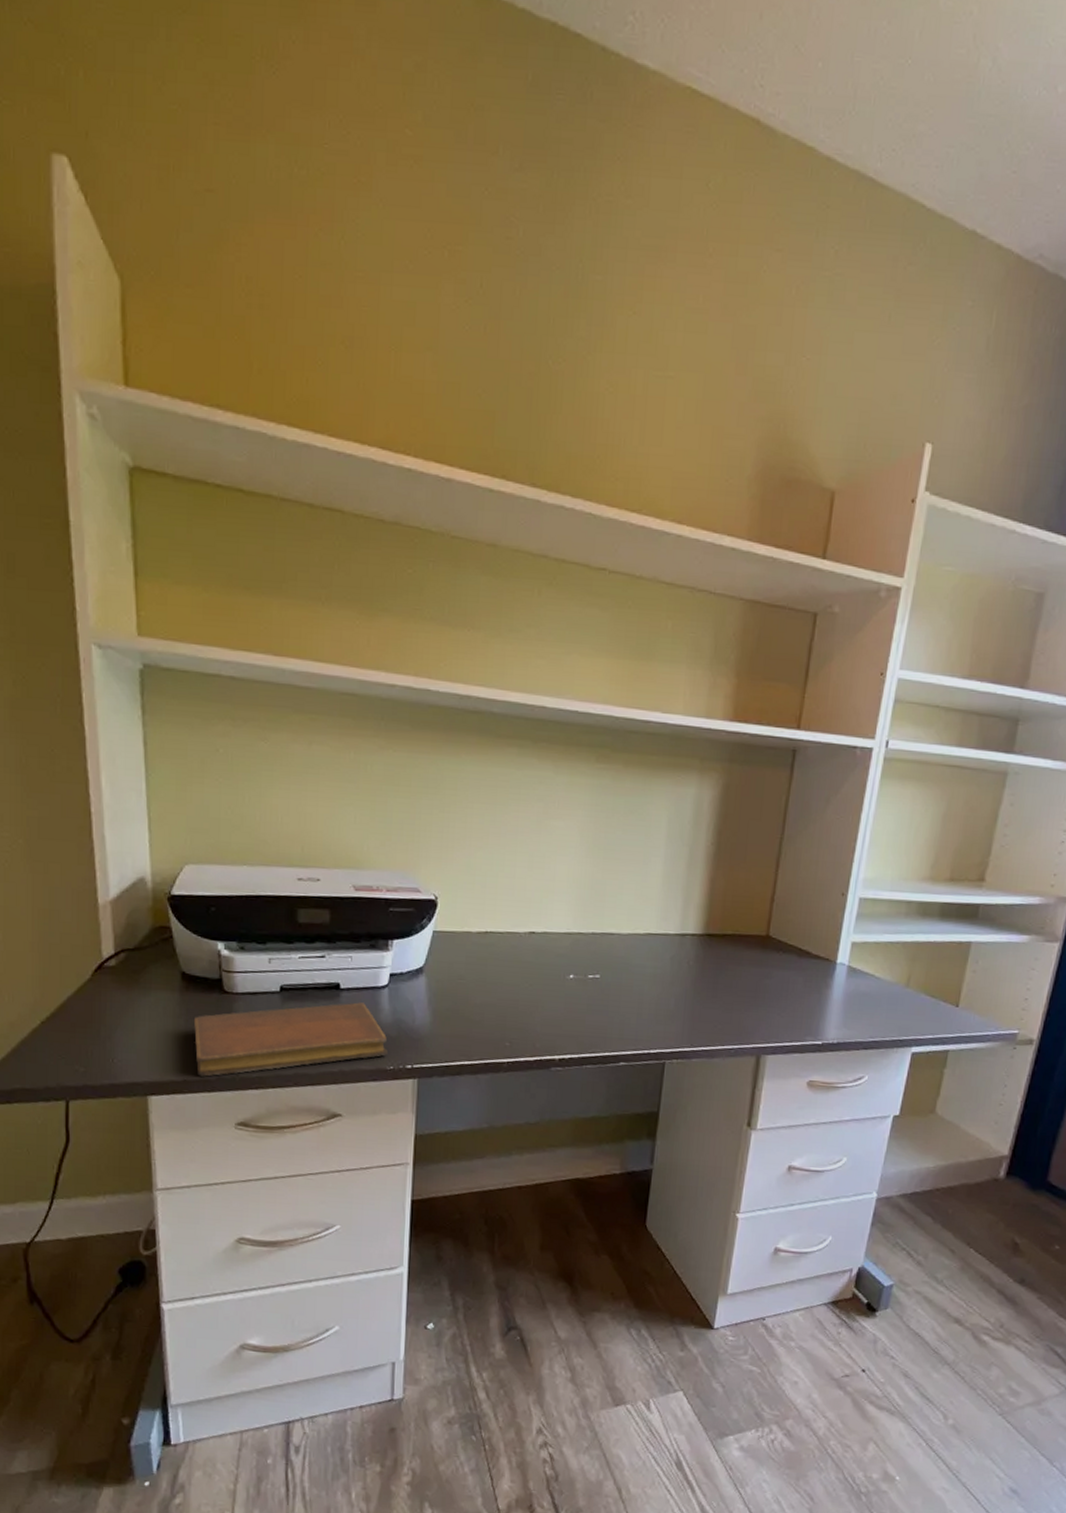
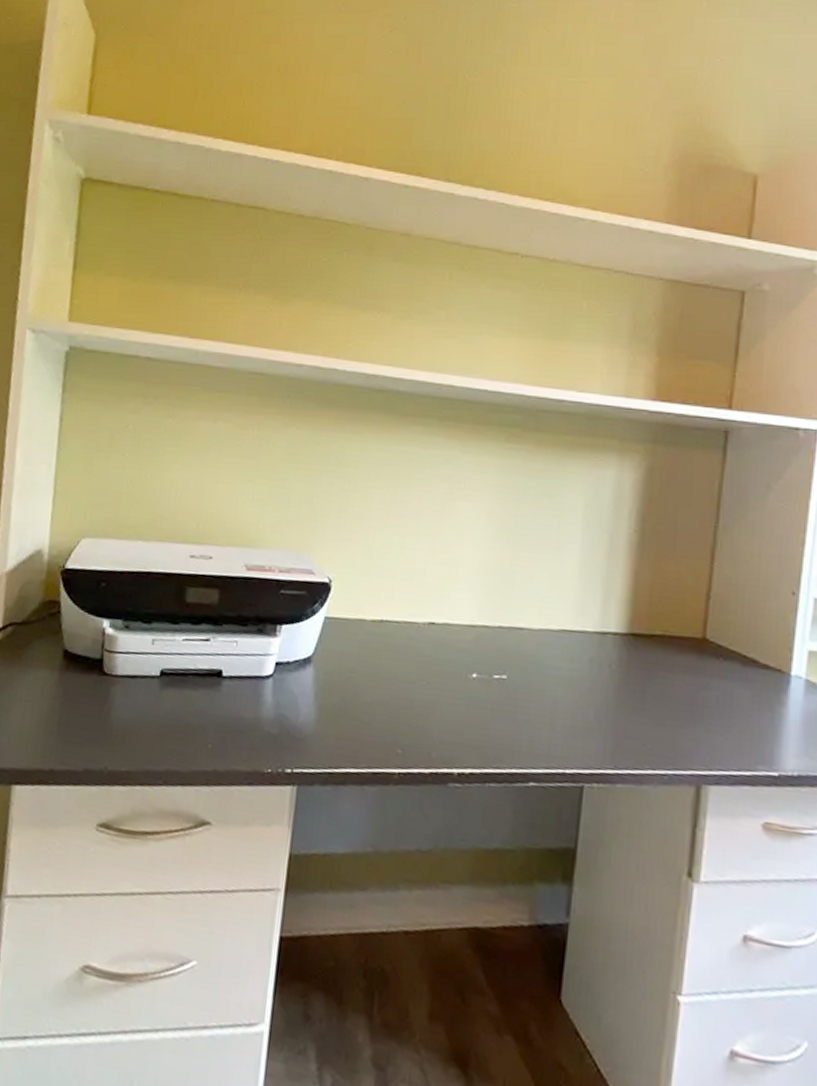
notebook: present [193,1002,387,1077] -> none [65,692,267,768]

